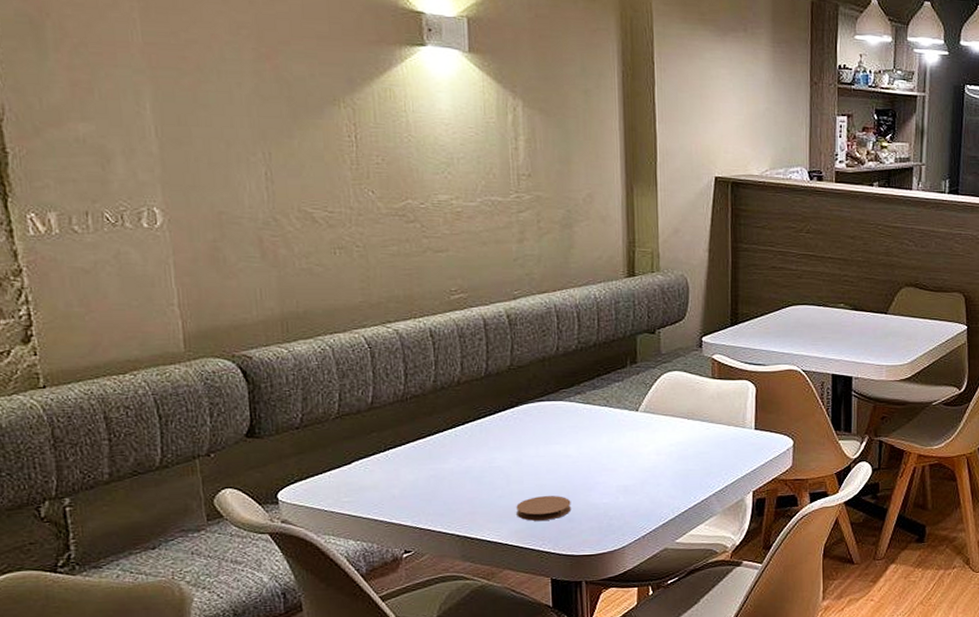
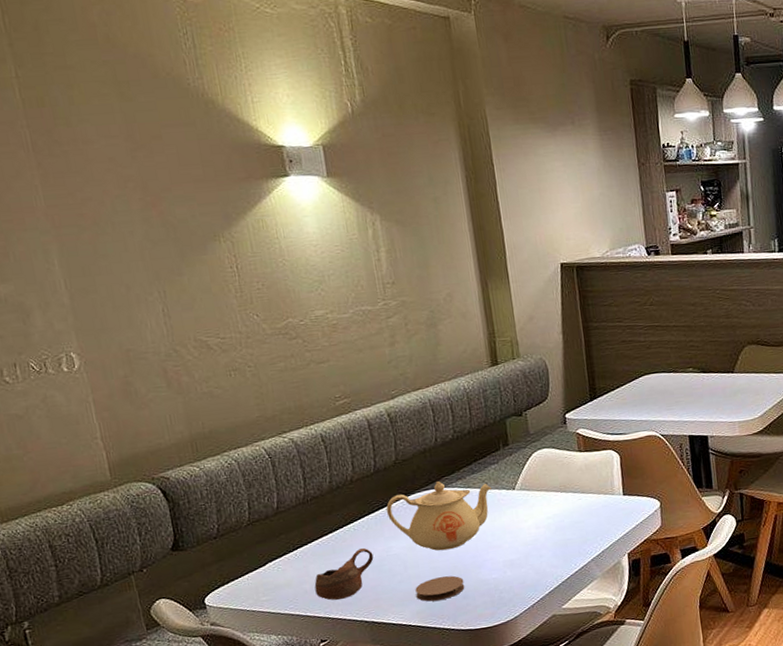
cup: none [404,457,474,509] -> present [314,548,374,600]
teapot: none [493,394,613,468] -> present [386,481,492,551]

